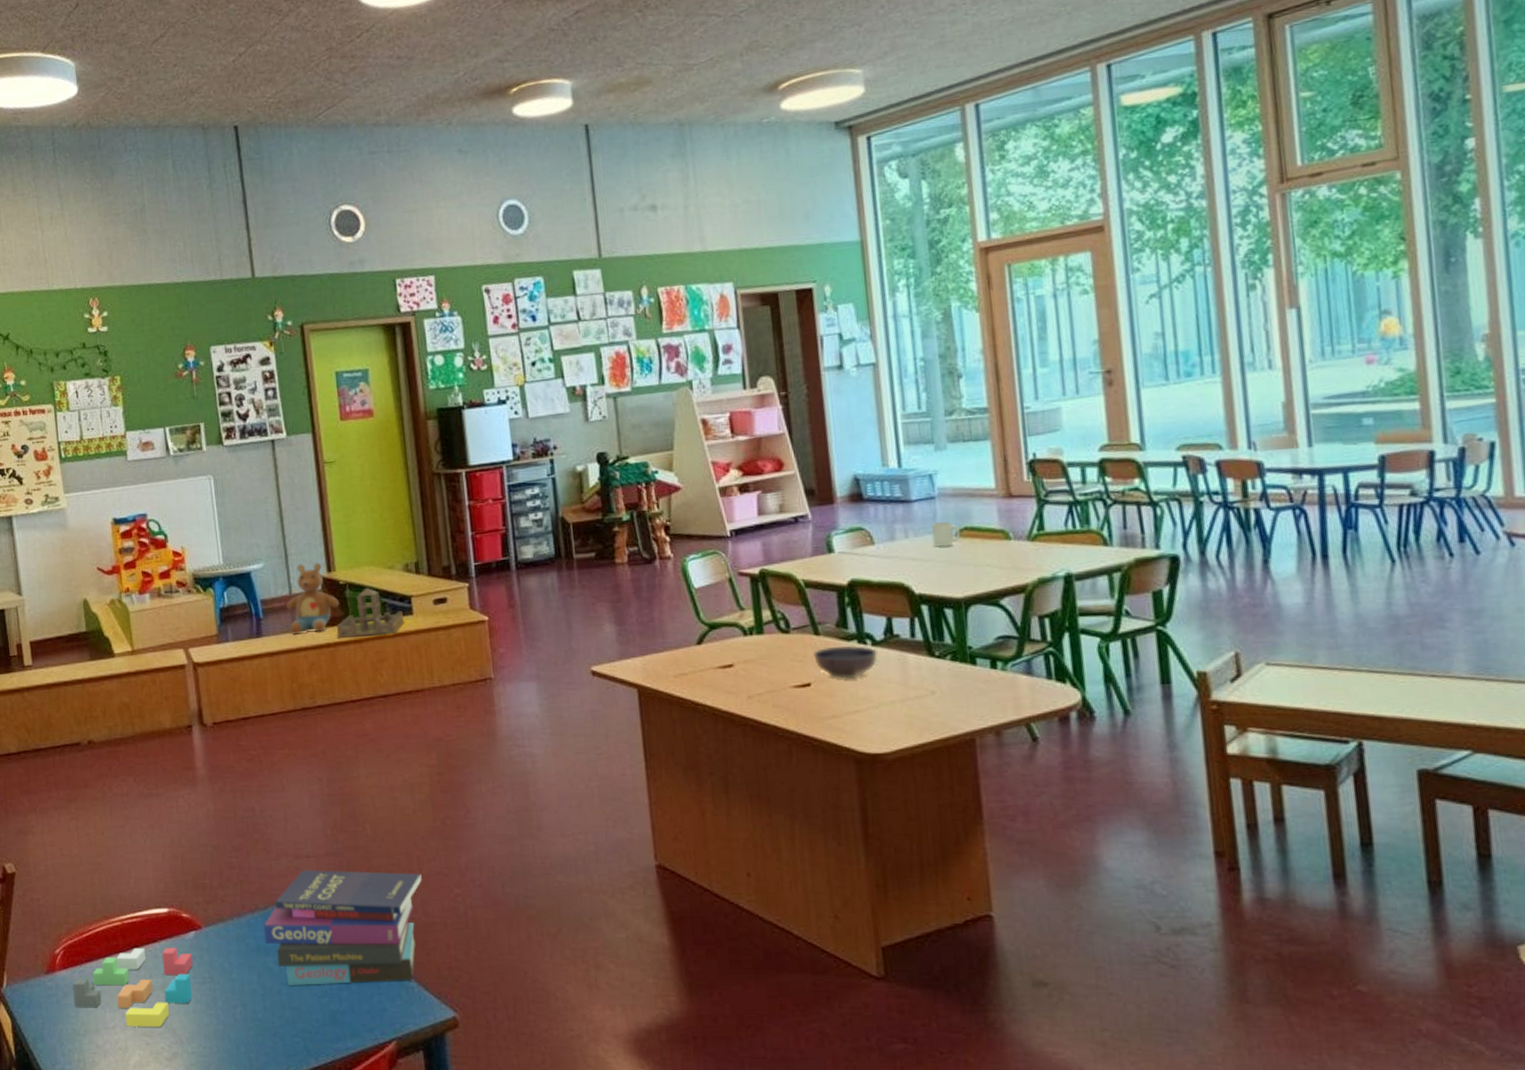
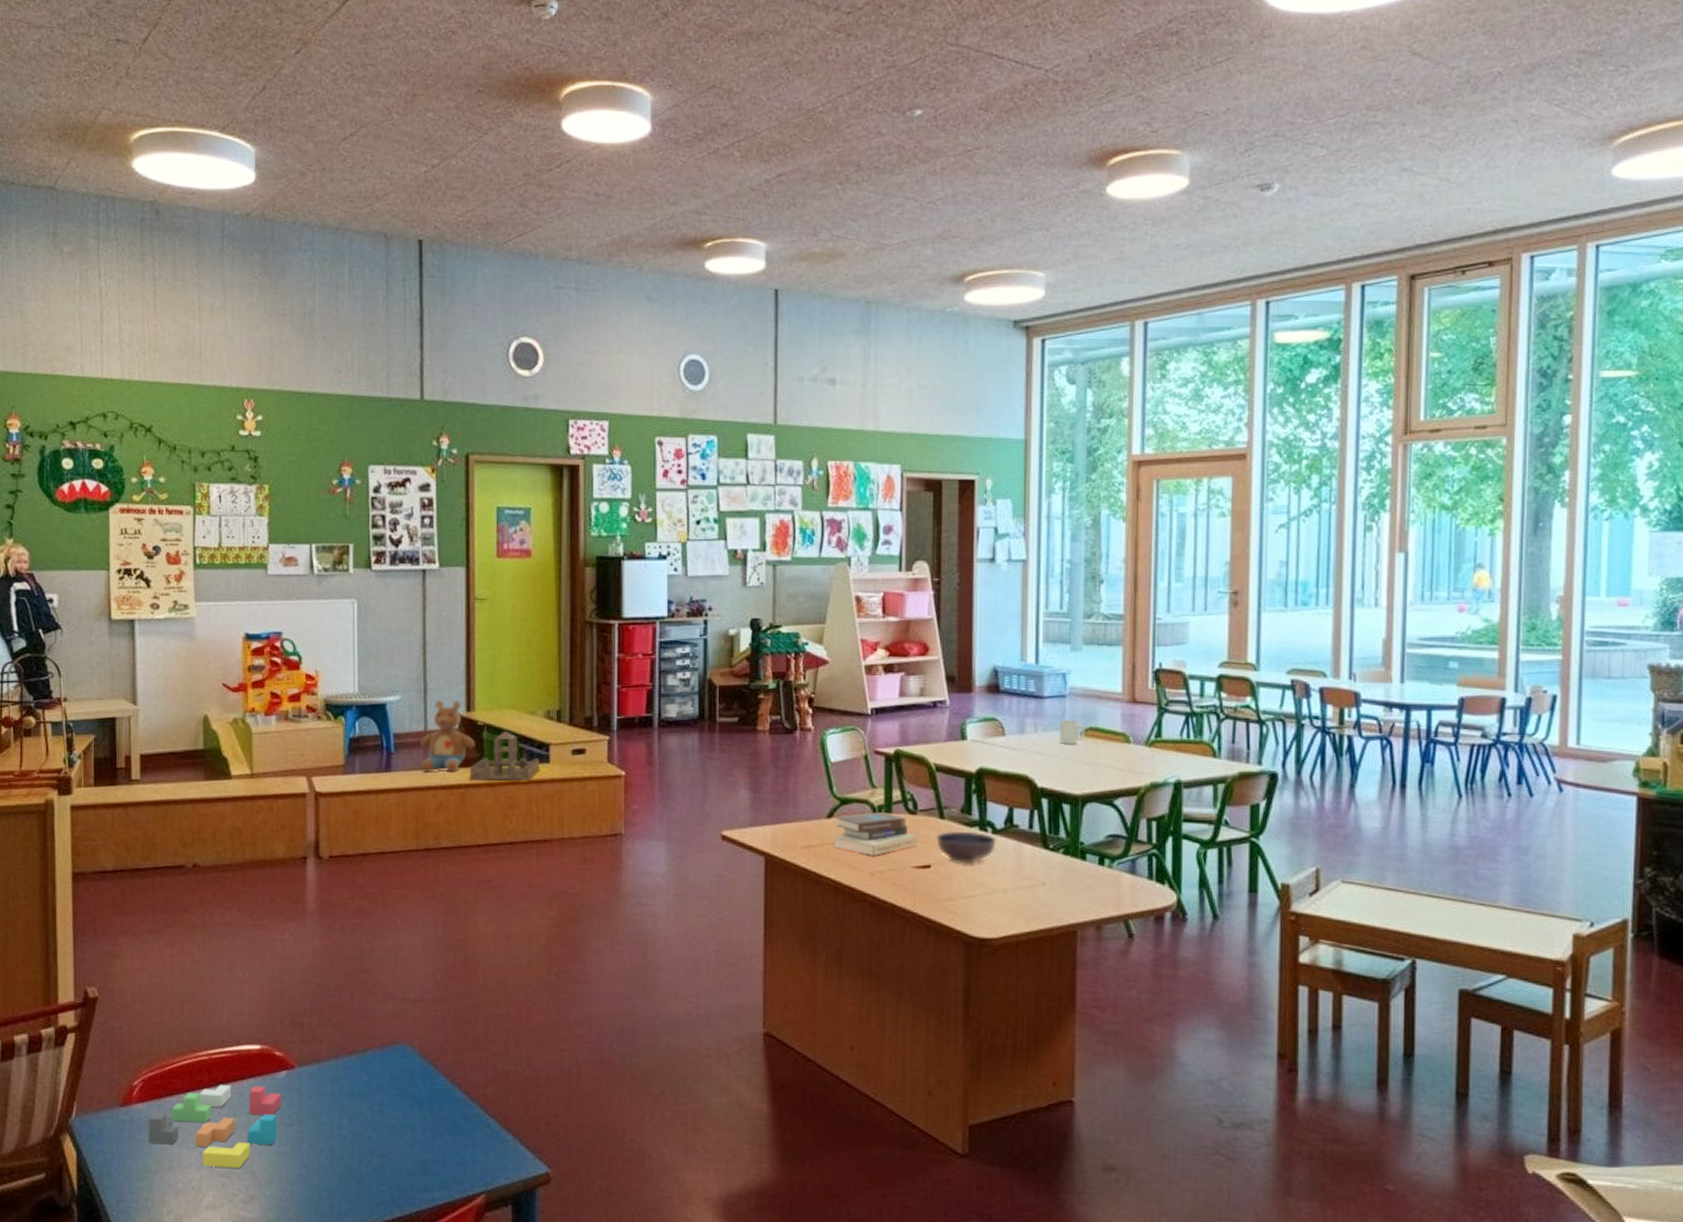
books: present [263,870,422,985] -> none [360,1015,530,1134]
books: none [706,634,794,679] -> present [833,812,917,856]

